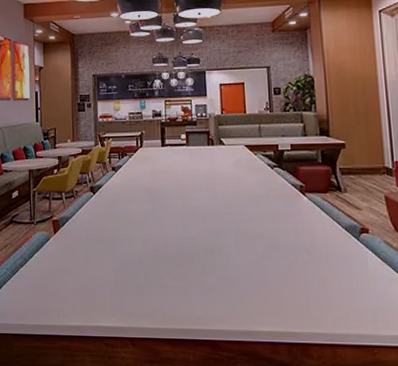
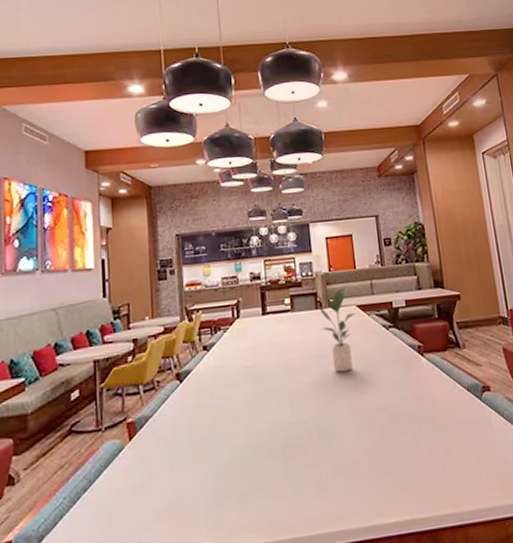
potted plant: none [210,128,247,201] -> present [318,286,360,373]

